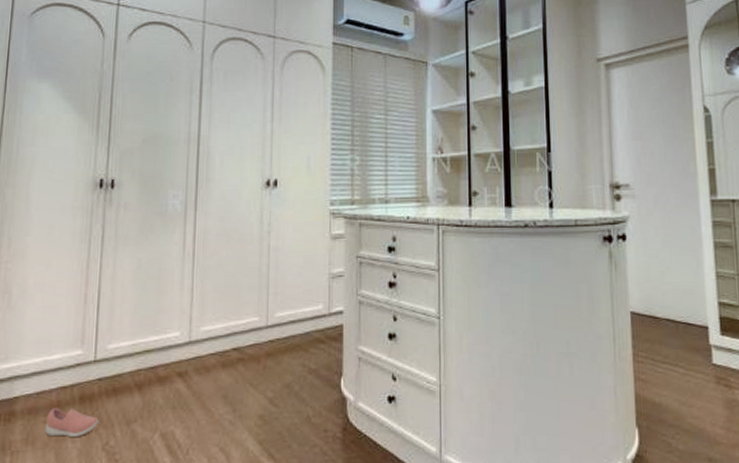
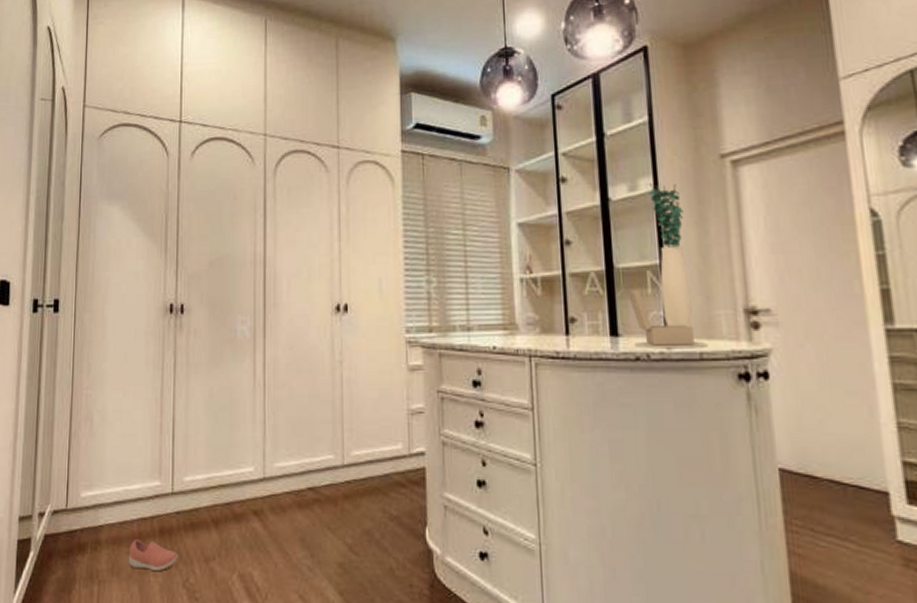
jewelry box: none [512,167,582,218] -> present [617,289,709,349]
vase: none [541,80,570,199] -> present [649,183,693,327]

